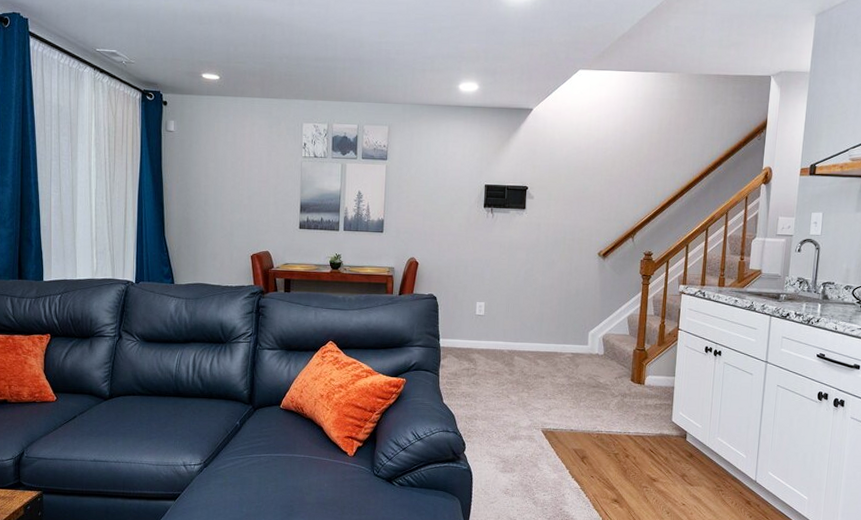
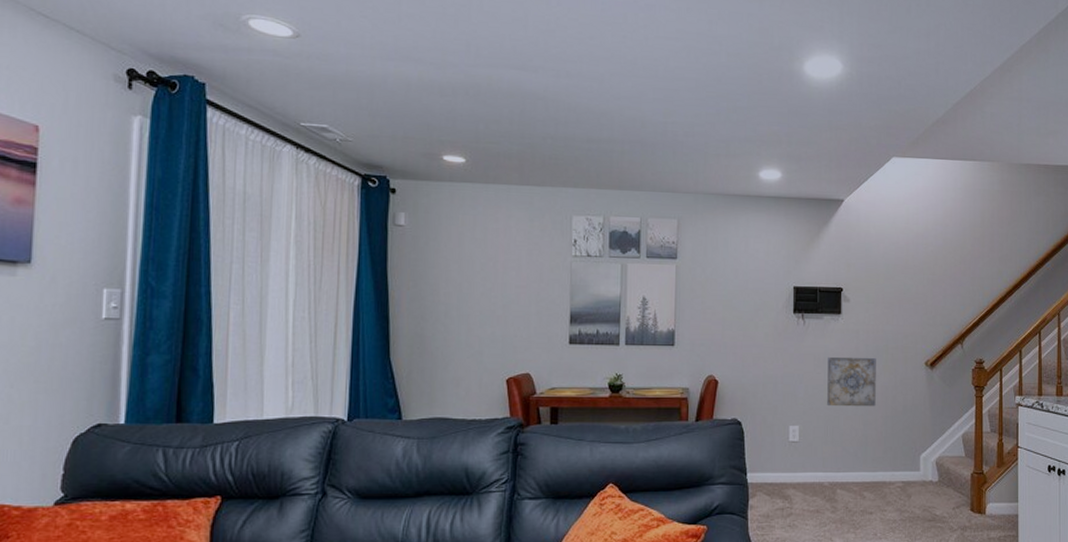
wall art: none [510,245,555,289] -> present [827,356,876,407]

